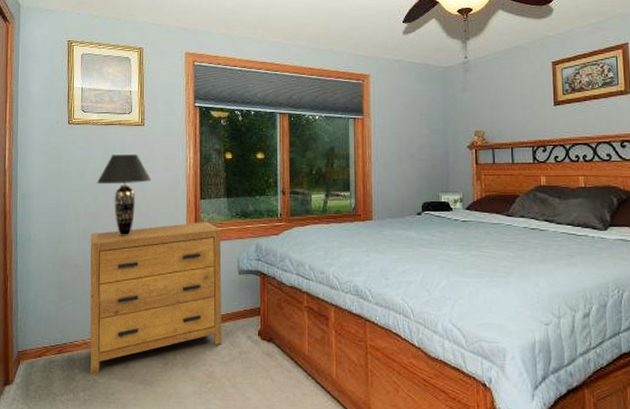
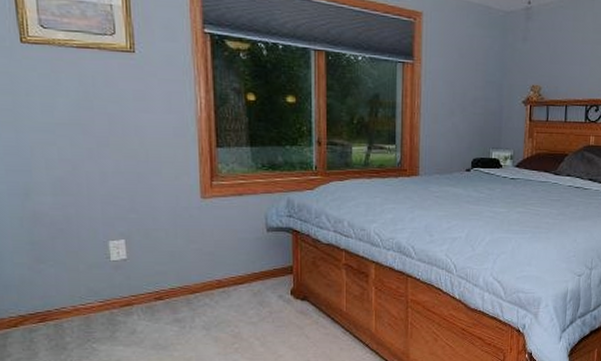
dresser: present [90,222,222,375] -> none [70,173,250,343]
table lamp: present [96,154,152,236] -> none [71,87,150,189]

